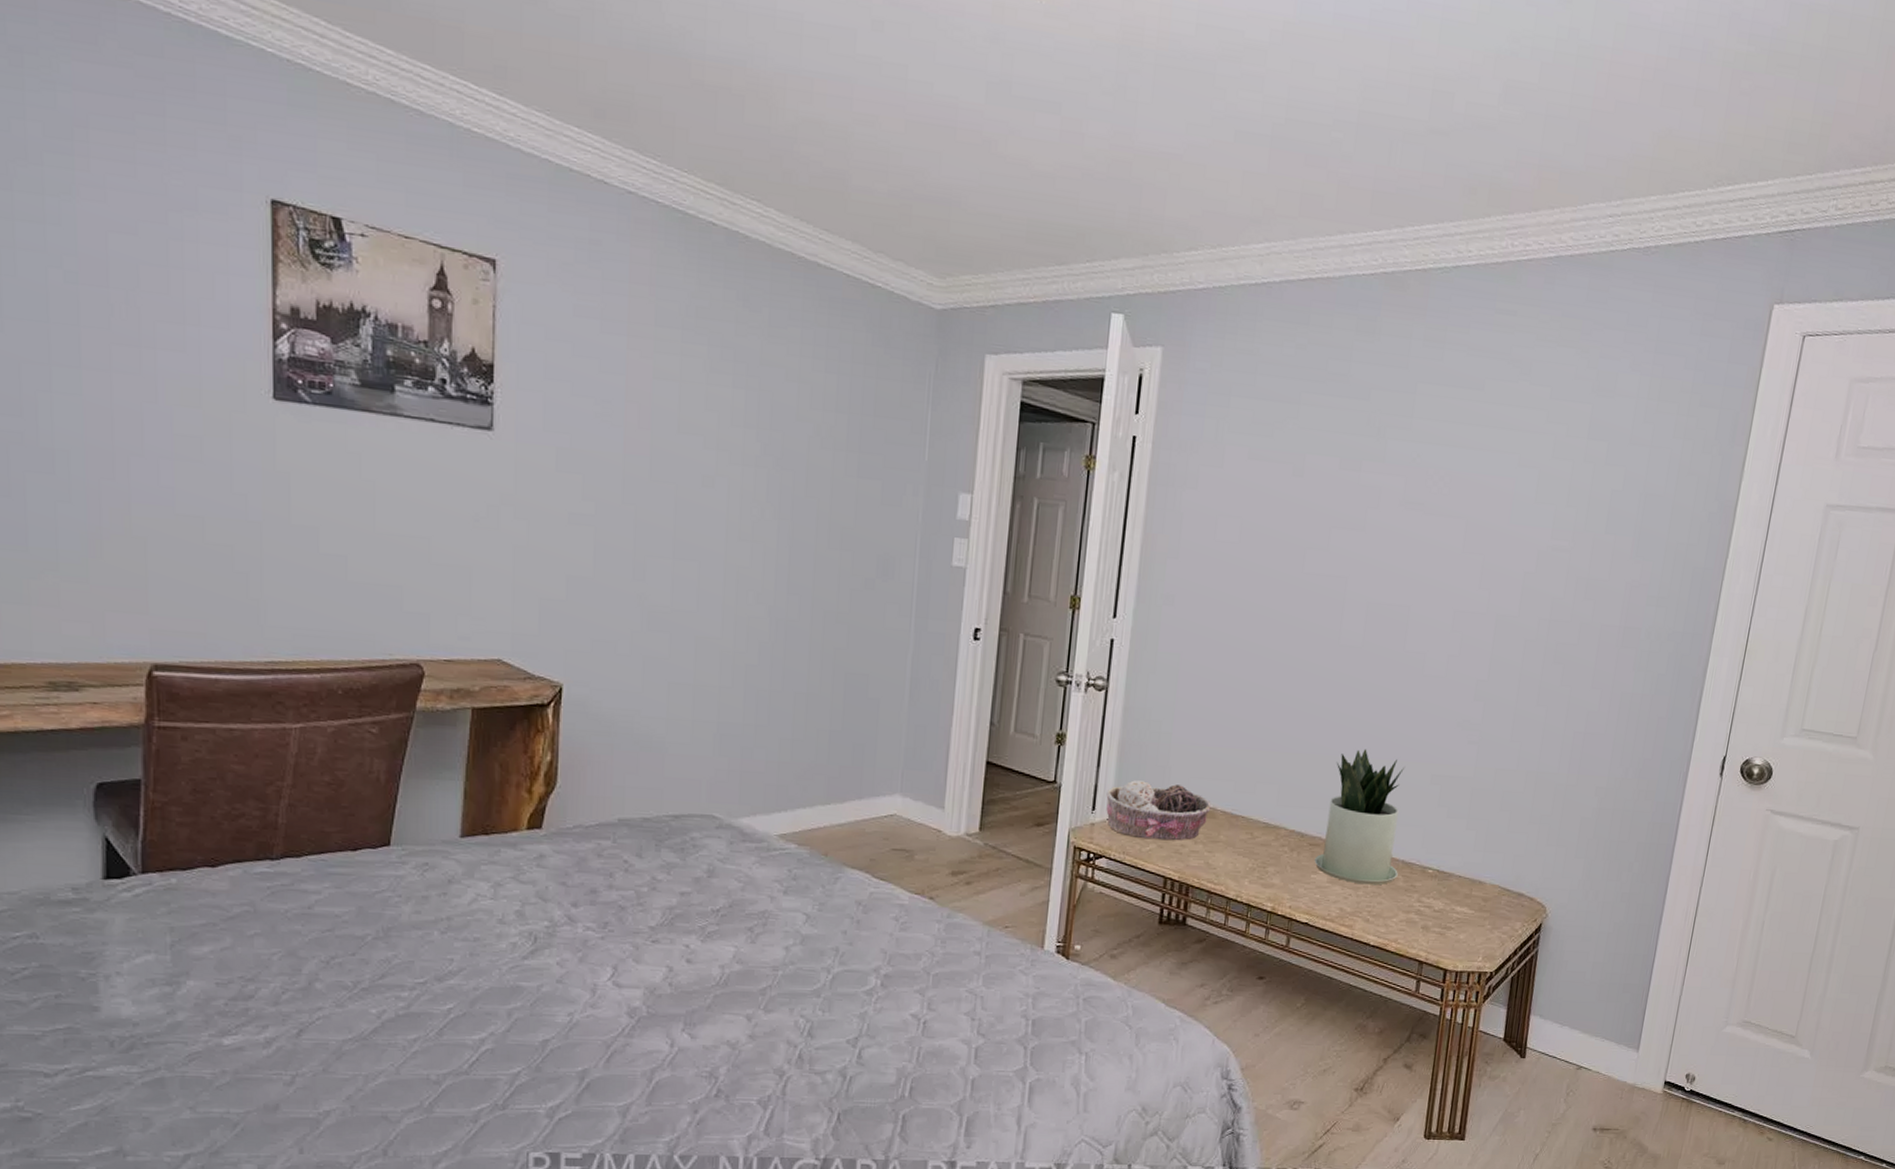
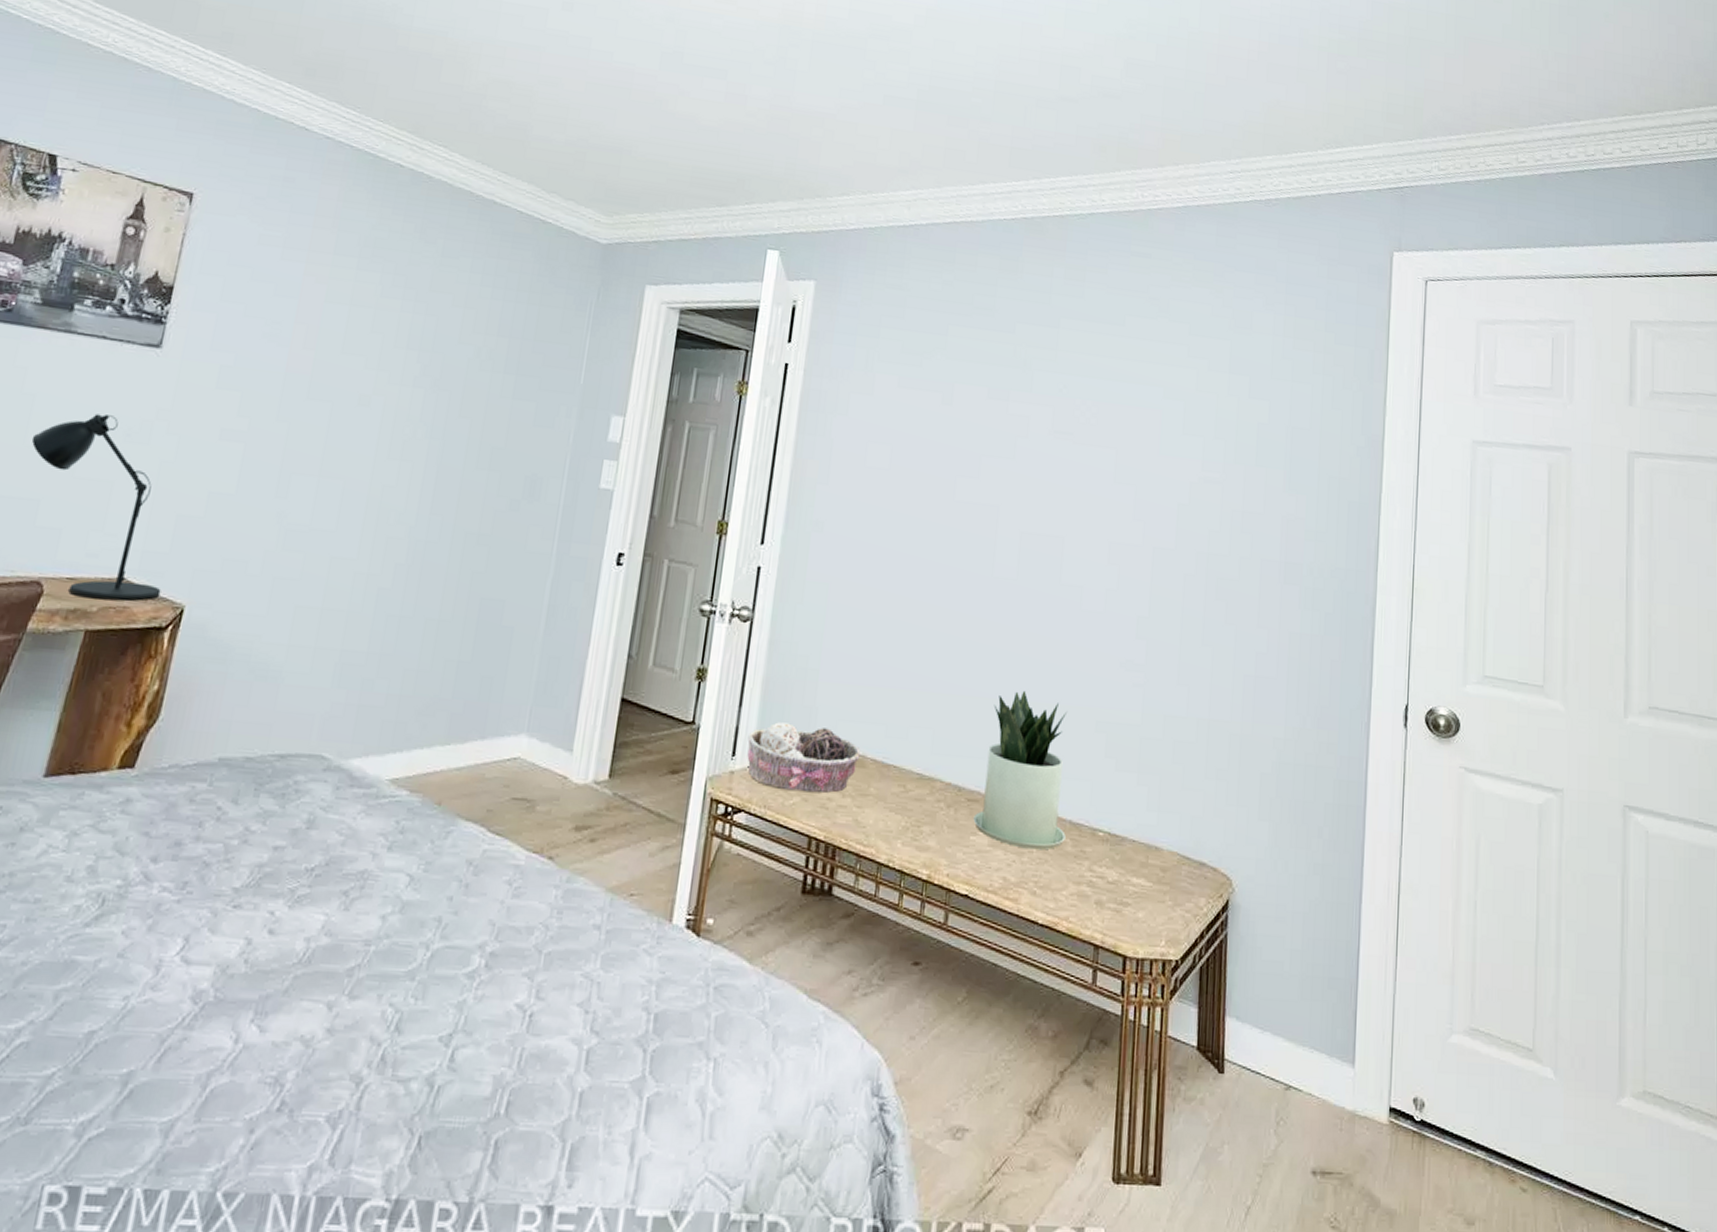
desk lamp: none [381,499,537,681] -> present [31,414,161,602]

